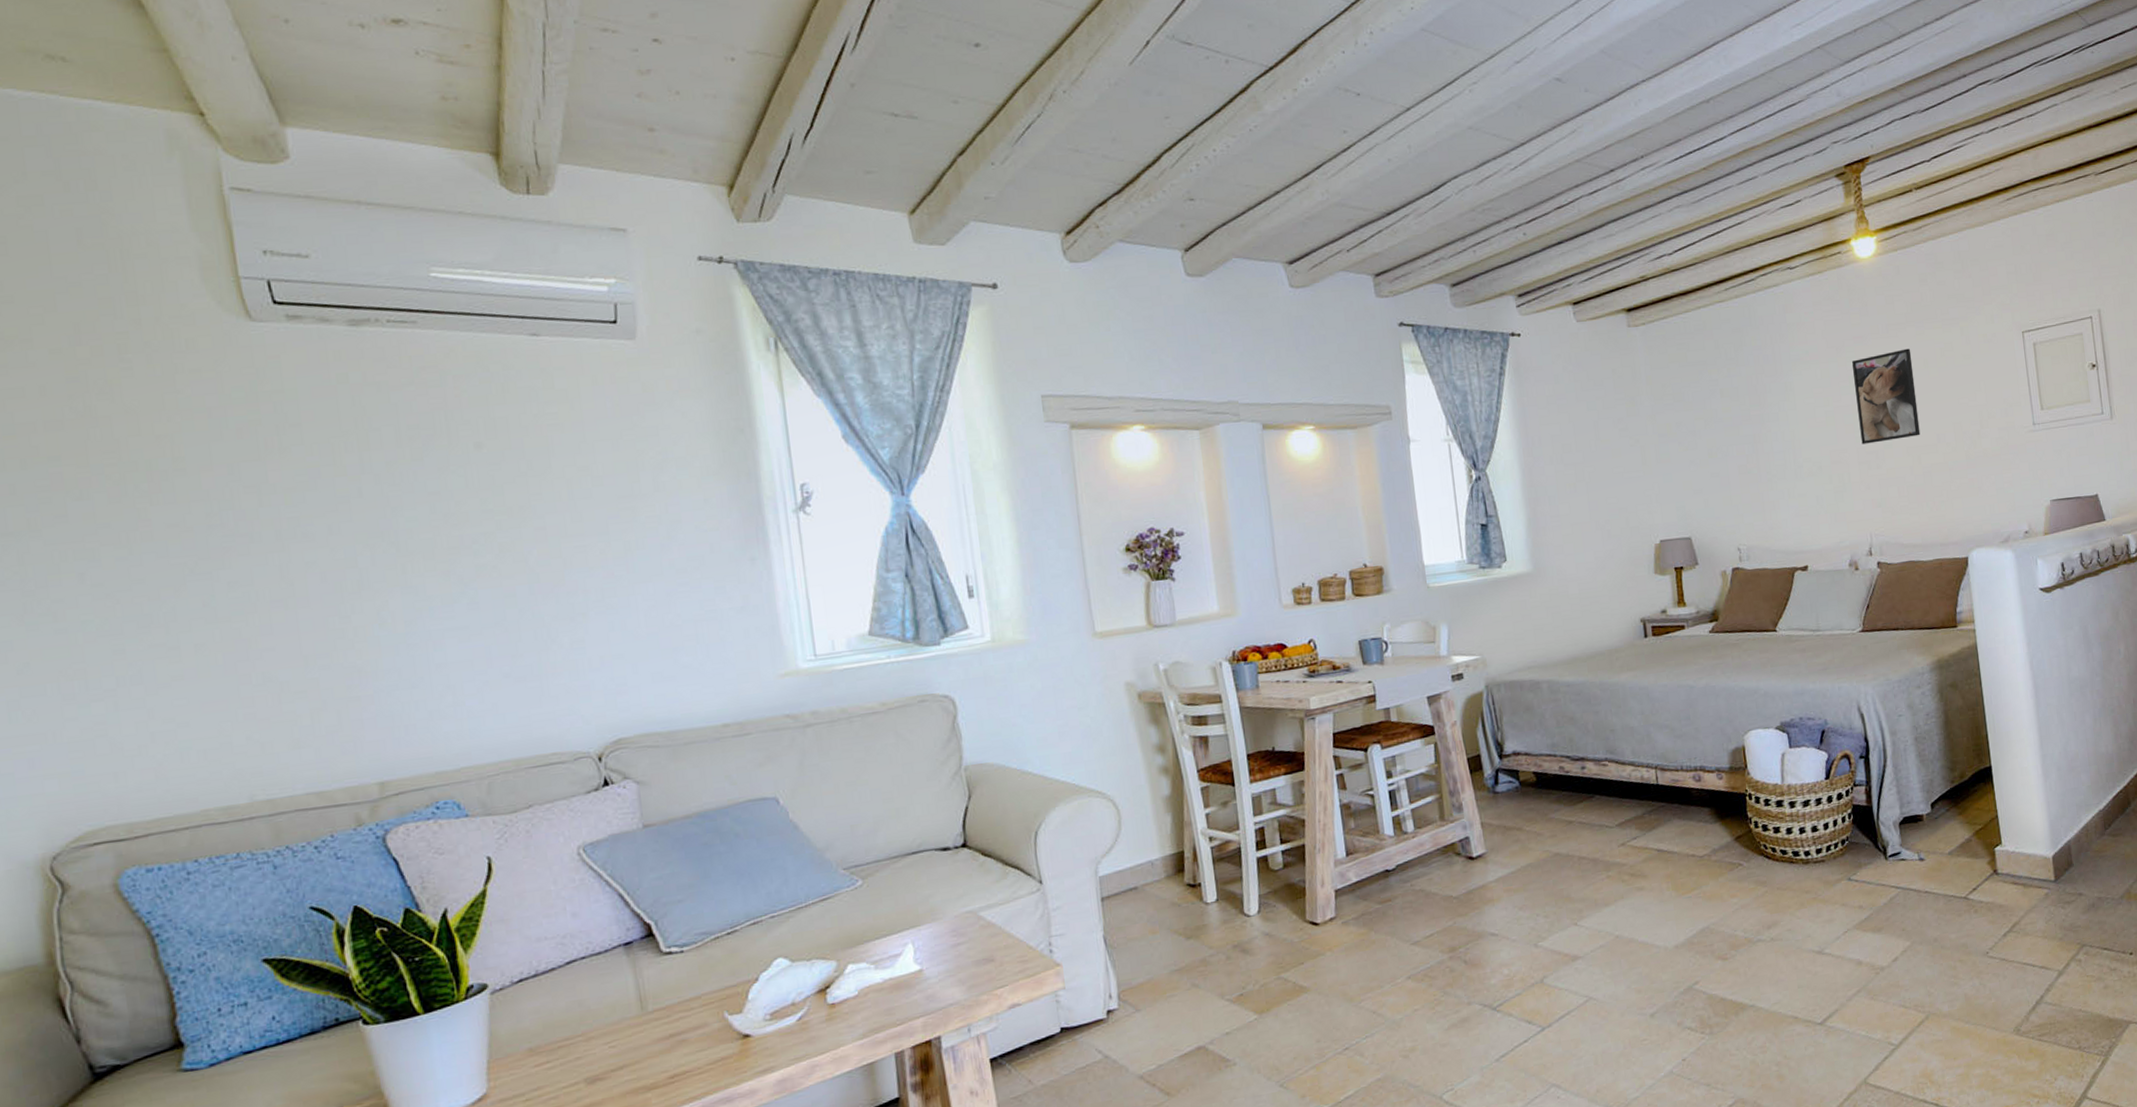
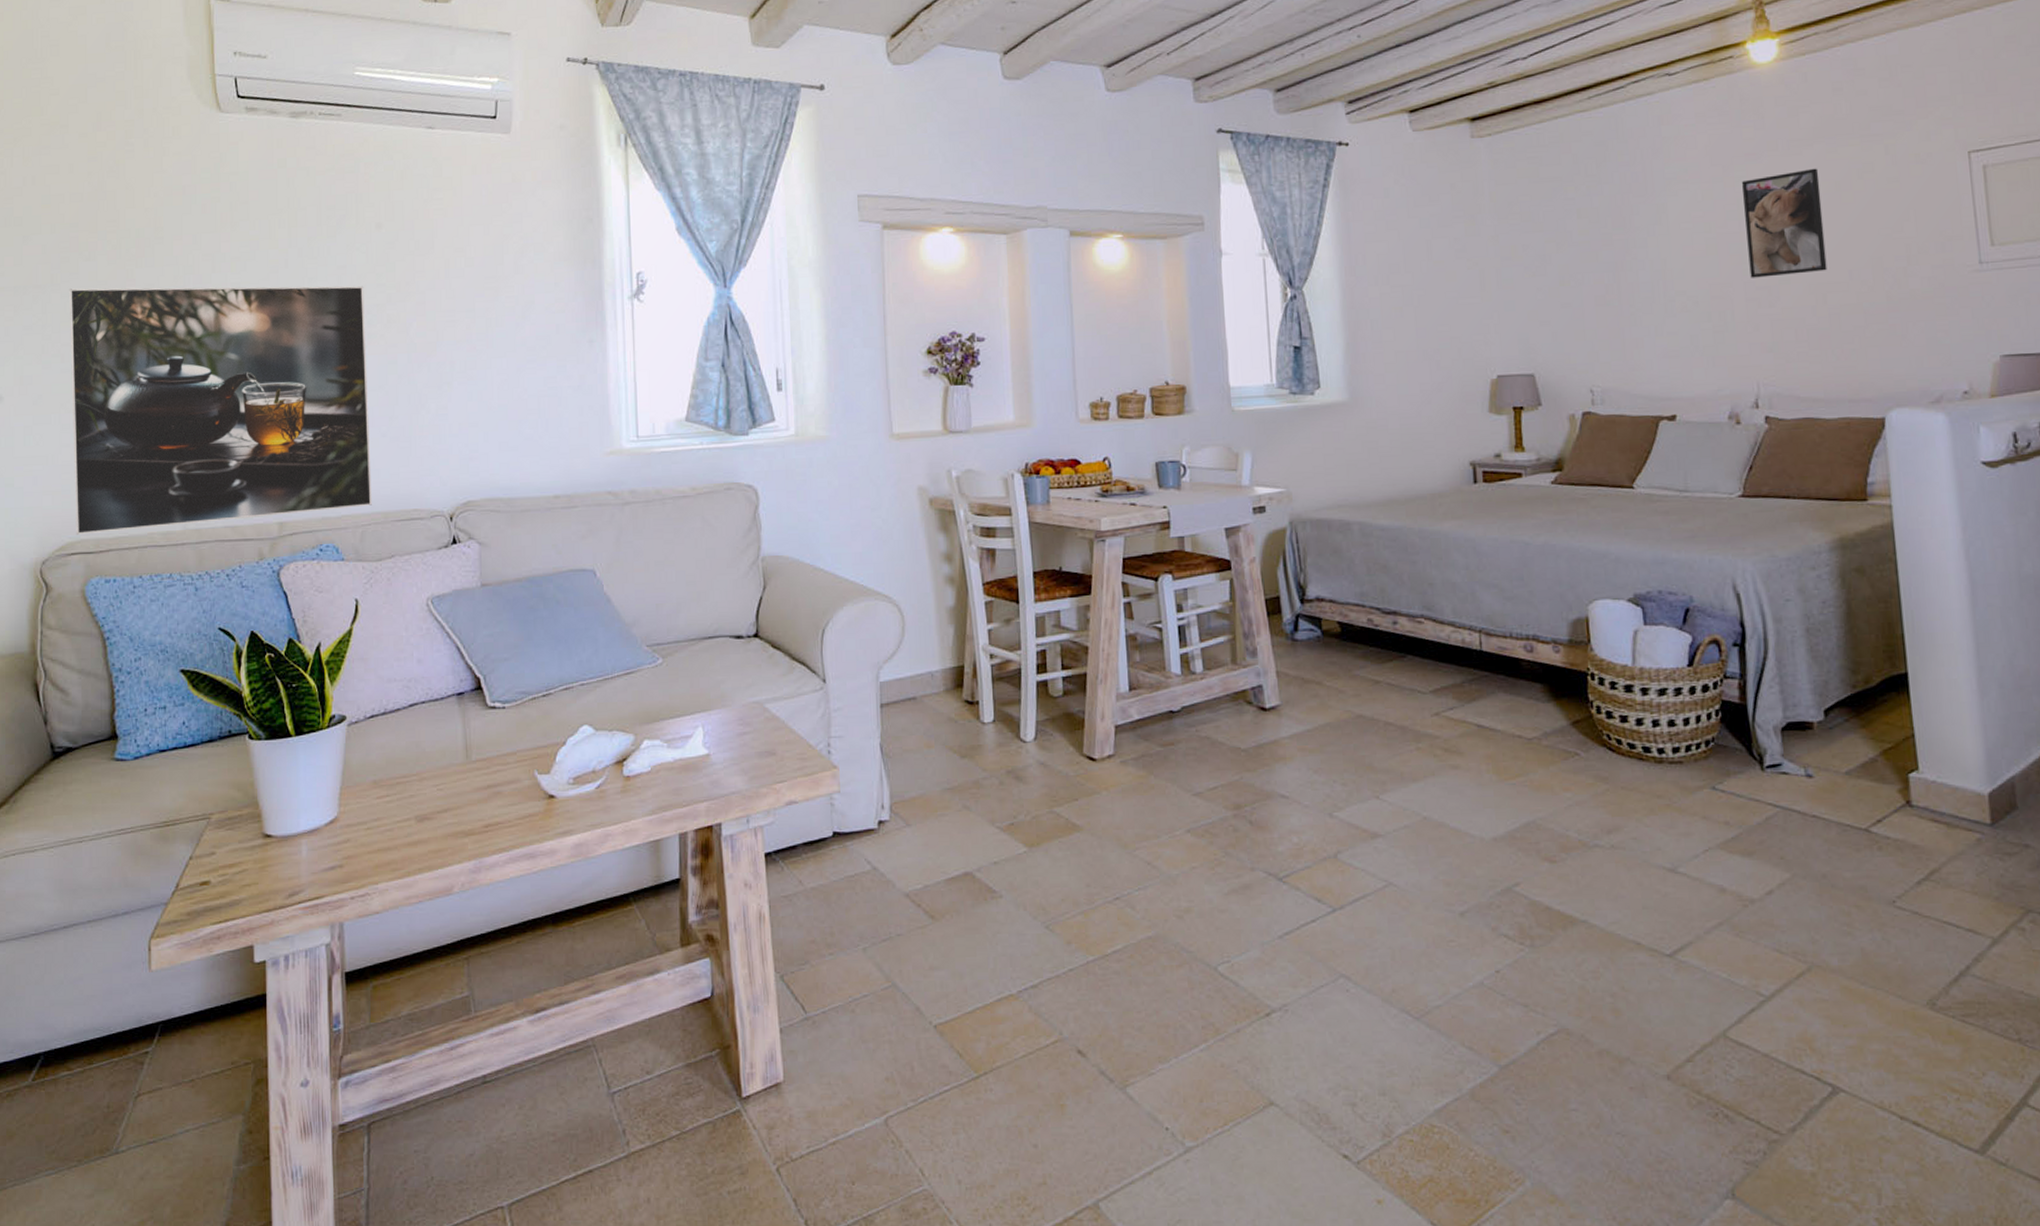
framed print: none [55,513,499,822] -> present [68,286,372,535]

